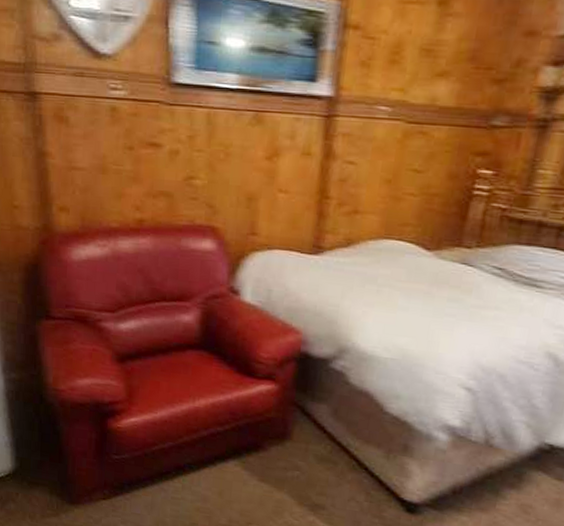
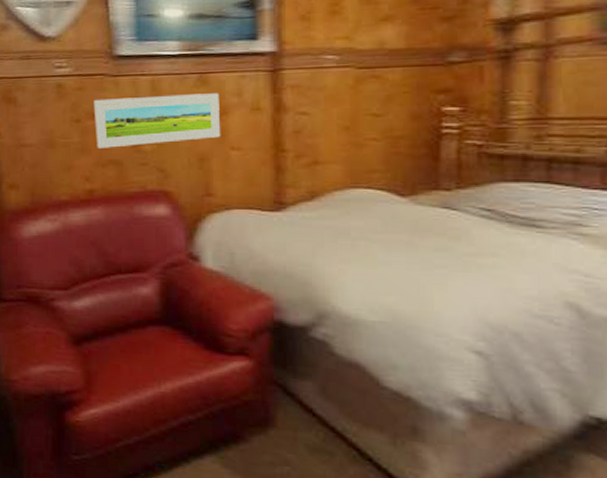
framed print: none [147,127,273,180] -> present [93,93,221,148]

